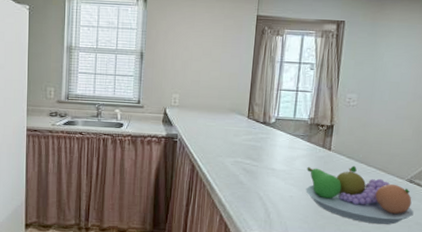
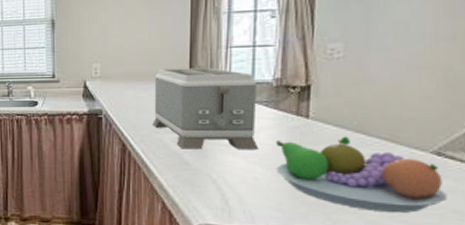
toaster: none [217,103,297,173] -> present [152,67,259,149]

